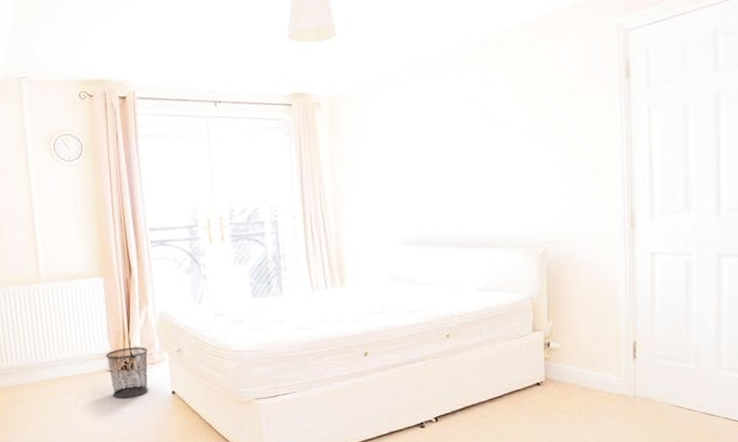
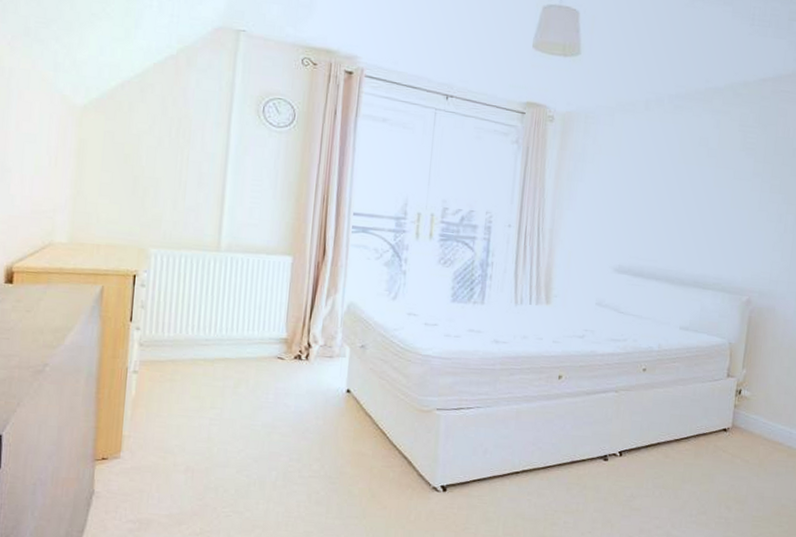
waste bin: present [105,347,148,399] -> none [279,335,329,391]

